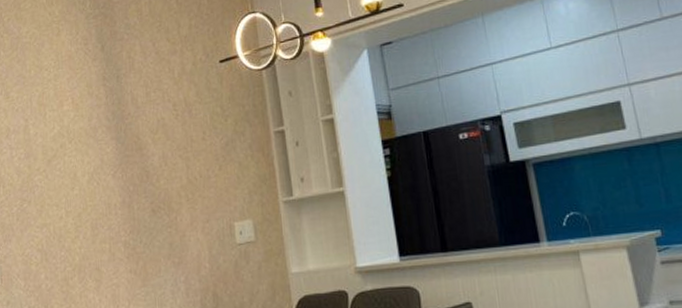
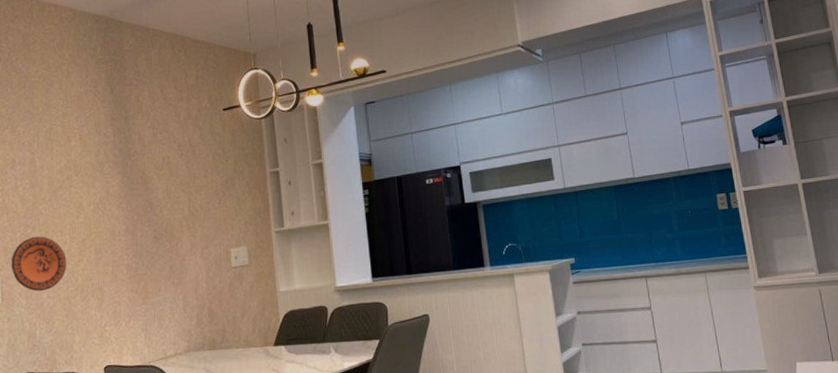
decorative plate: none [8,211,63,272] -> present [11,236,67,292]

